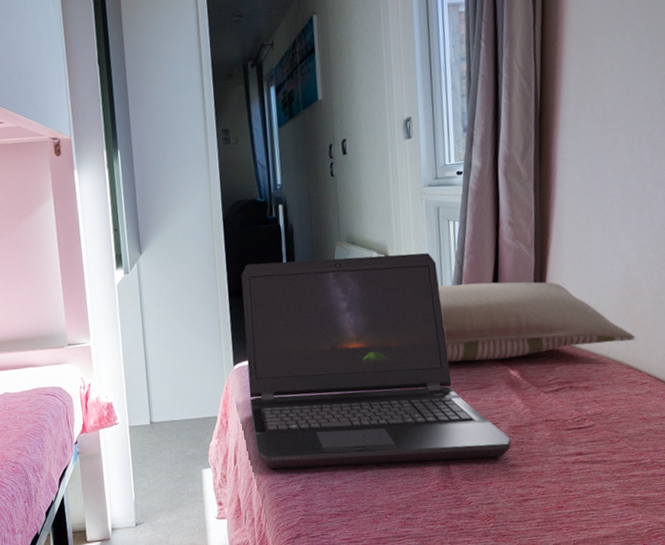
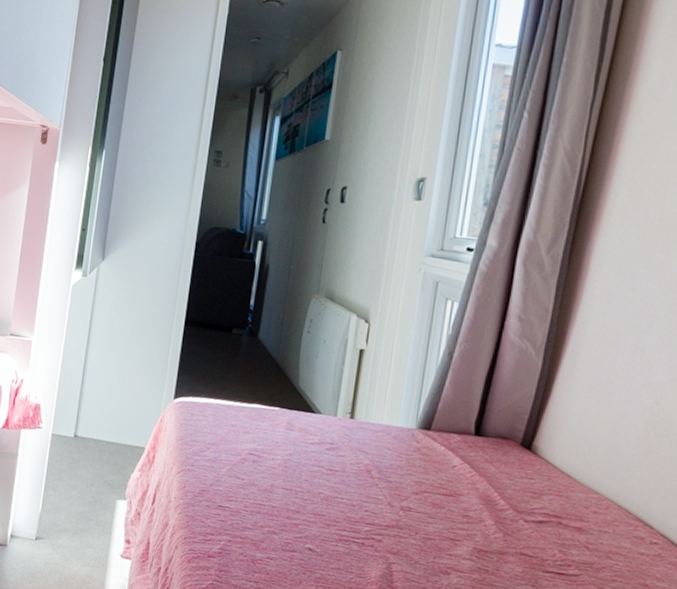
laptop computer: present [241,253,511,469] -> none [179,295,473,580]
pillow: present [438,281,637,362] -> none [414,368,654,489]

